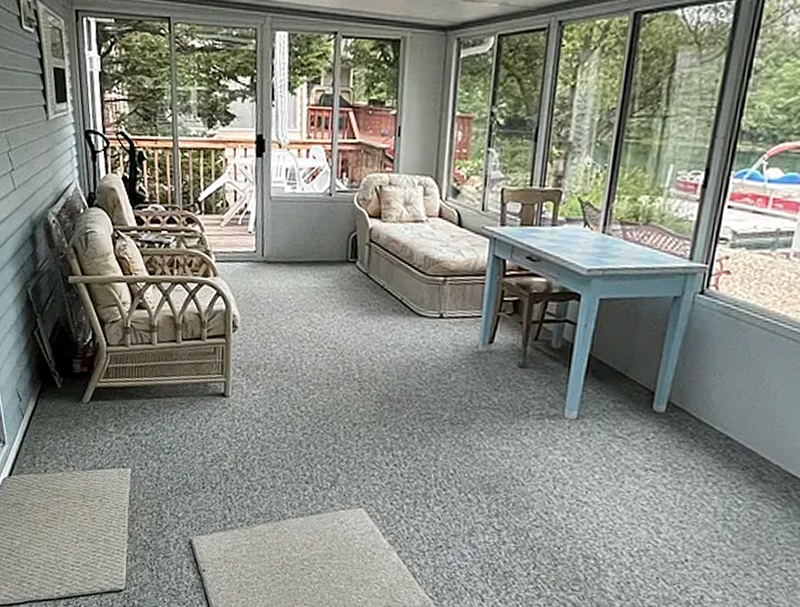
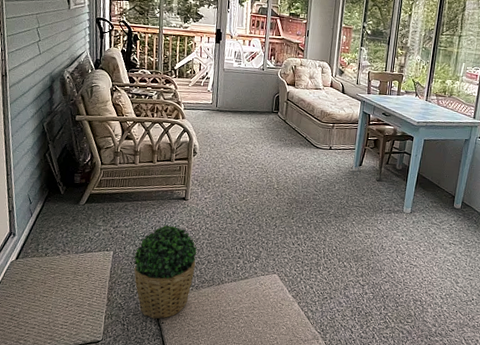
potted plant: none [158,432,246,565] -> present [133,225,197,319]

